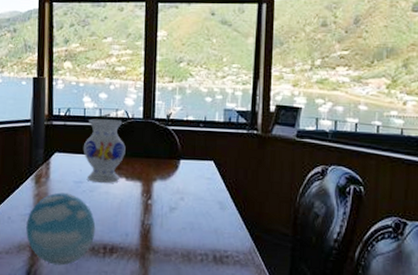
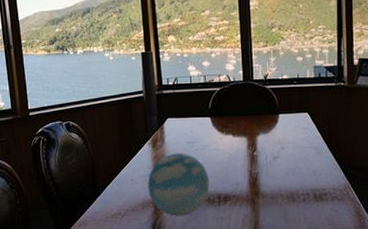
vase: present [83,119,126,184] -> none [192,84,230,142]

